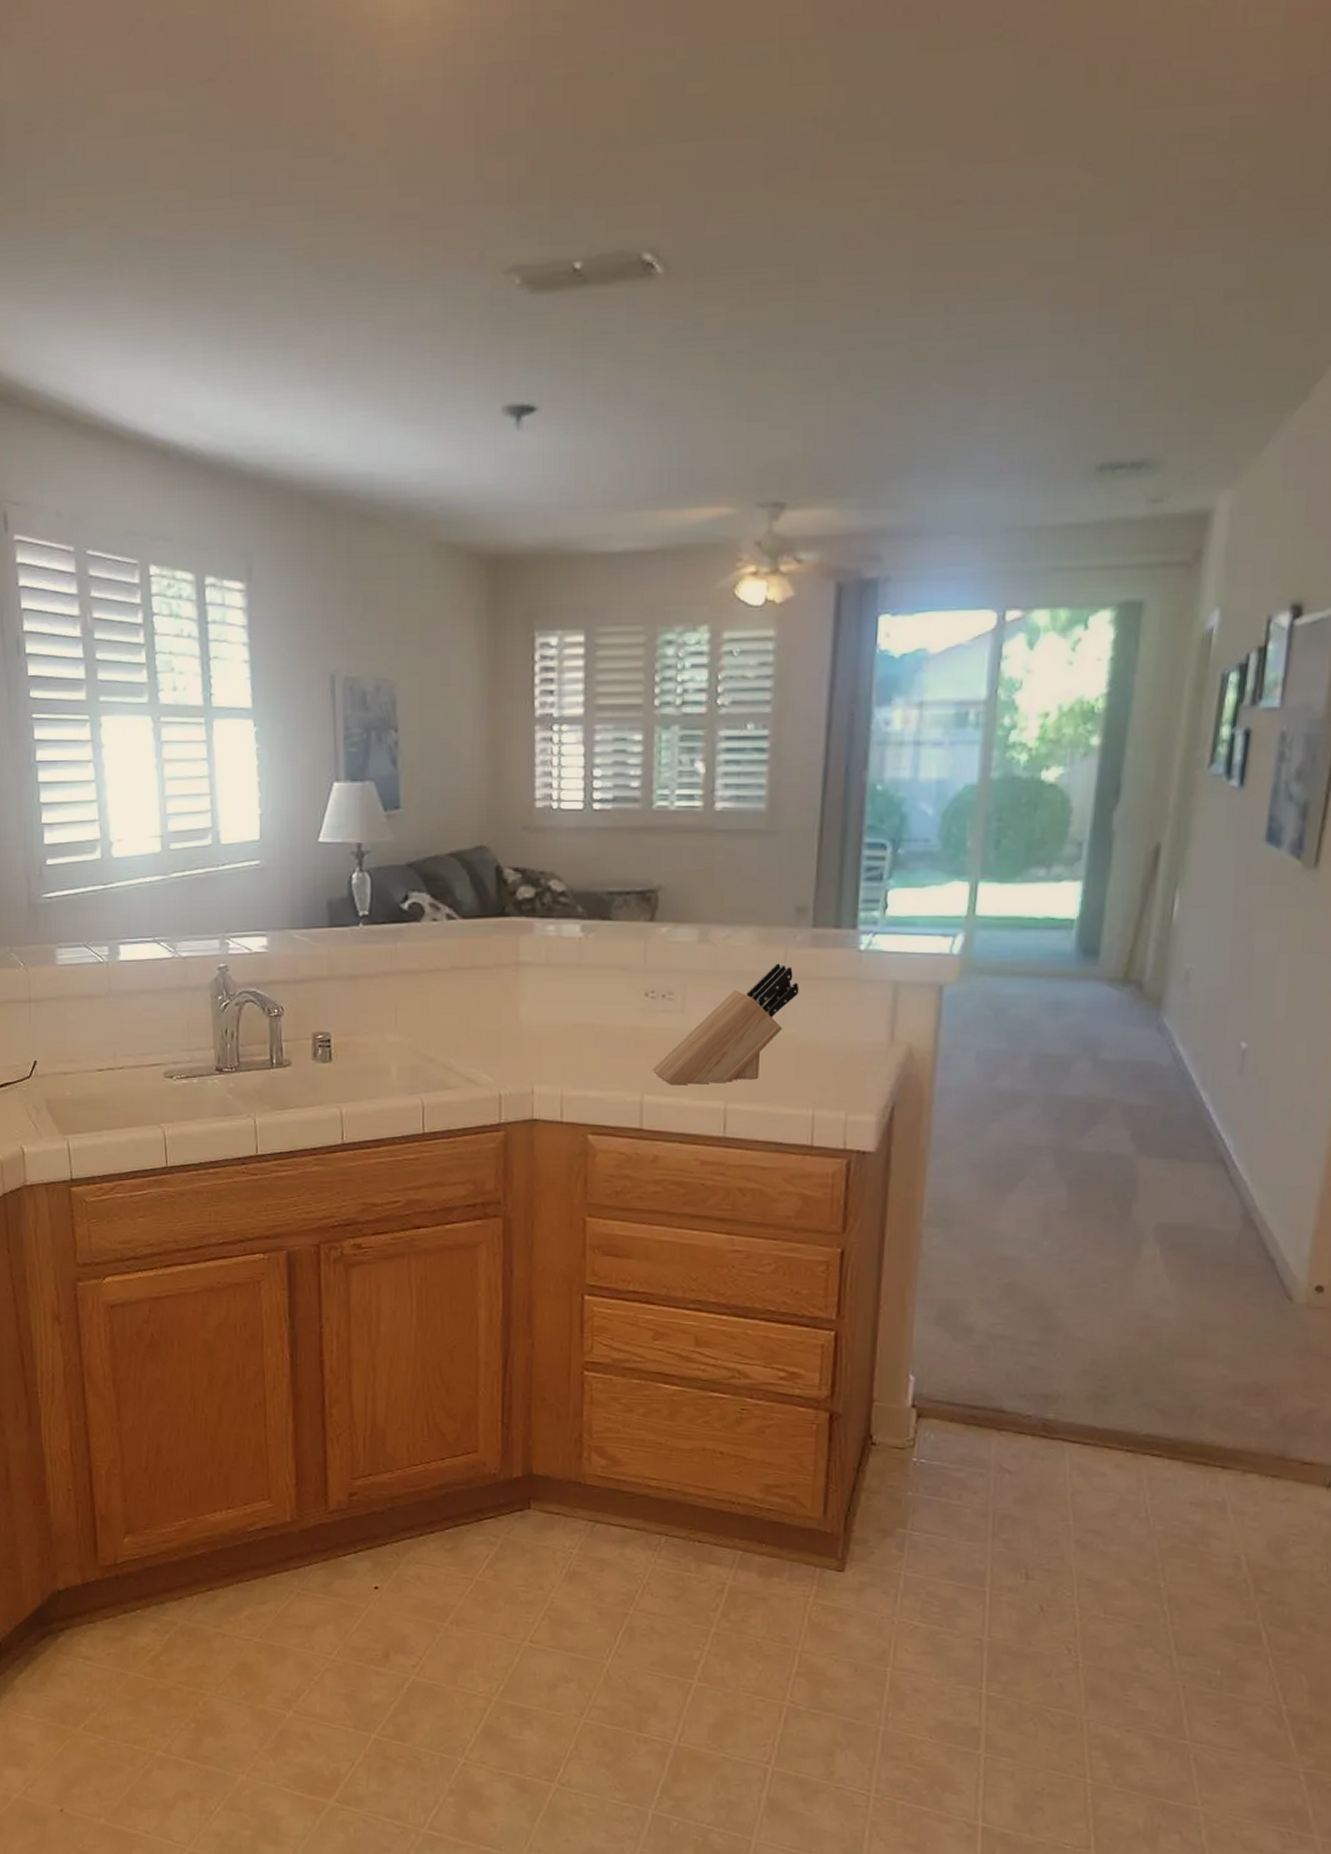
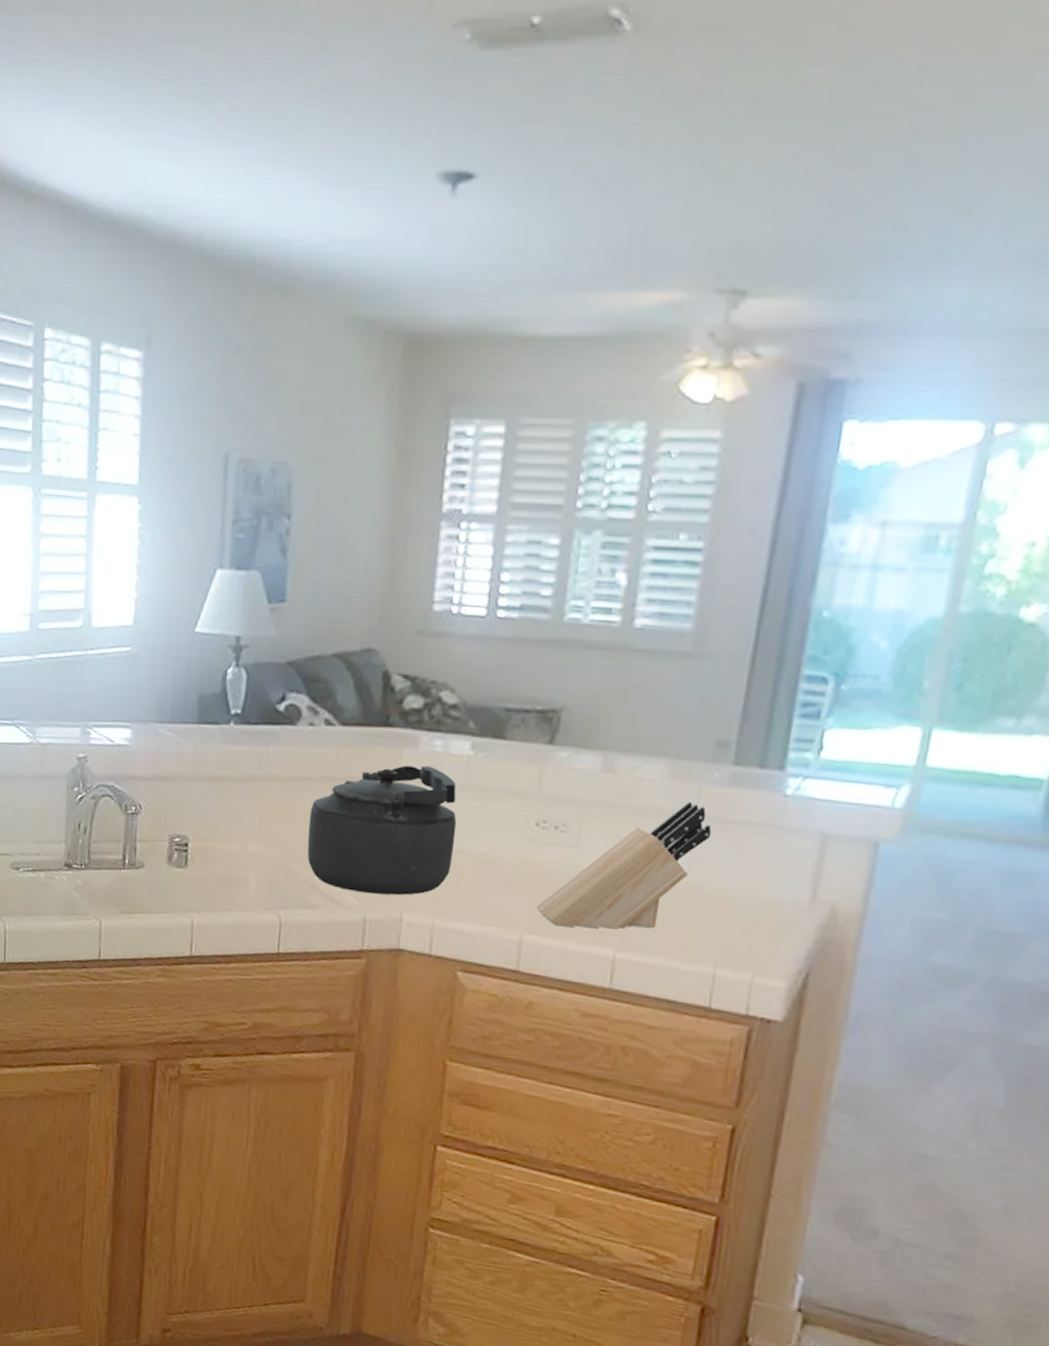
kettle: none [440,949,575,1071] -> present [307,765,457,896]

